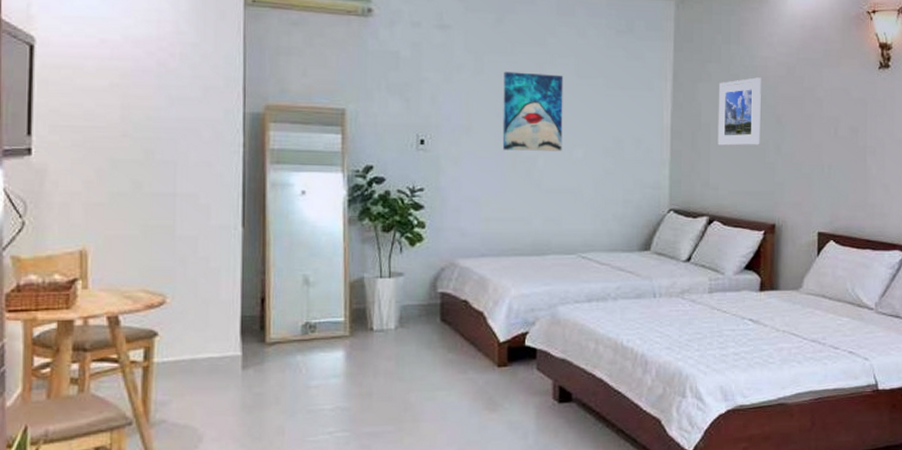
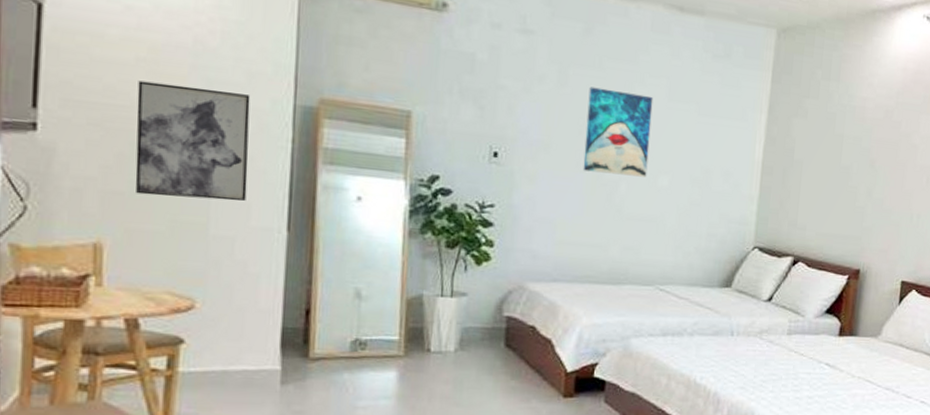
wall art: none [112,103,207,204] -> present [135,80,251,201]
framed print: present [717,77,761,146] -> none [808,117,858,188]

